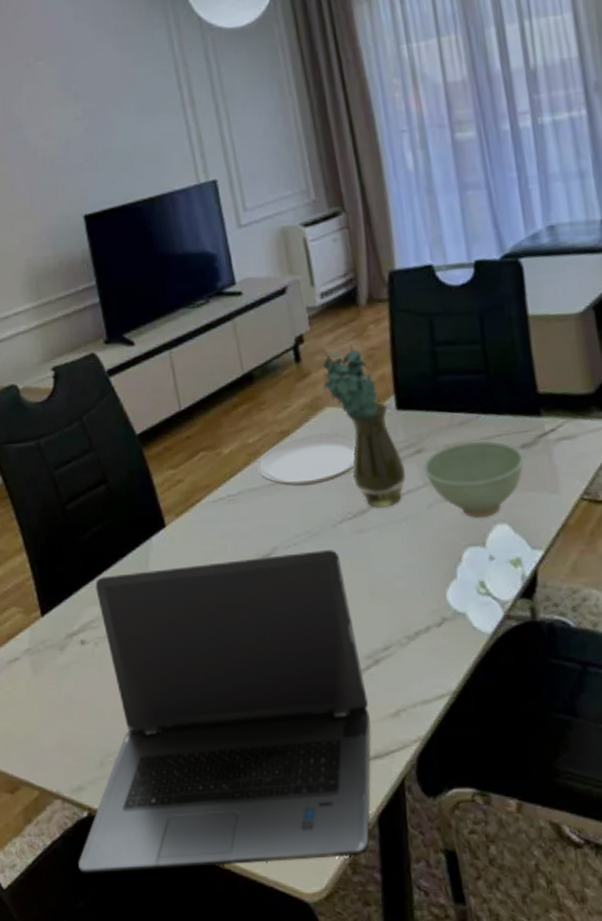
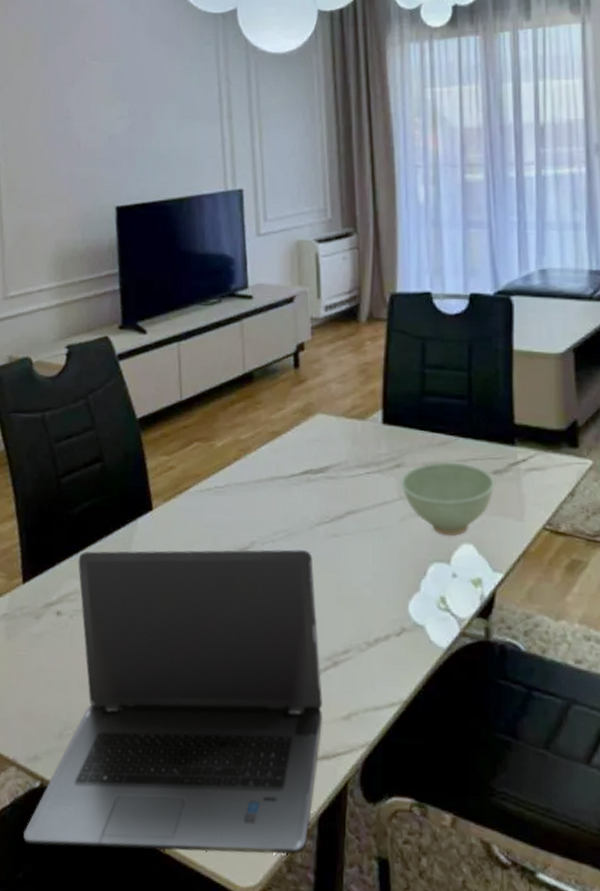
plate: present [256,433,356,486] -> none [245,438,342,486]
vase: present [322,344,406,508] -> none [317,357,384,516]

